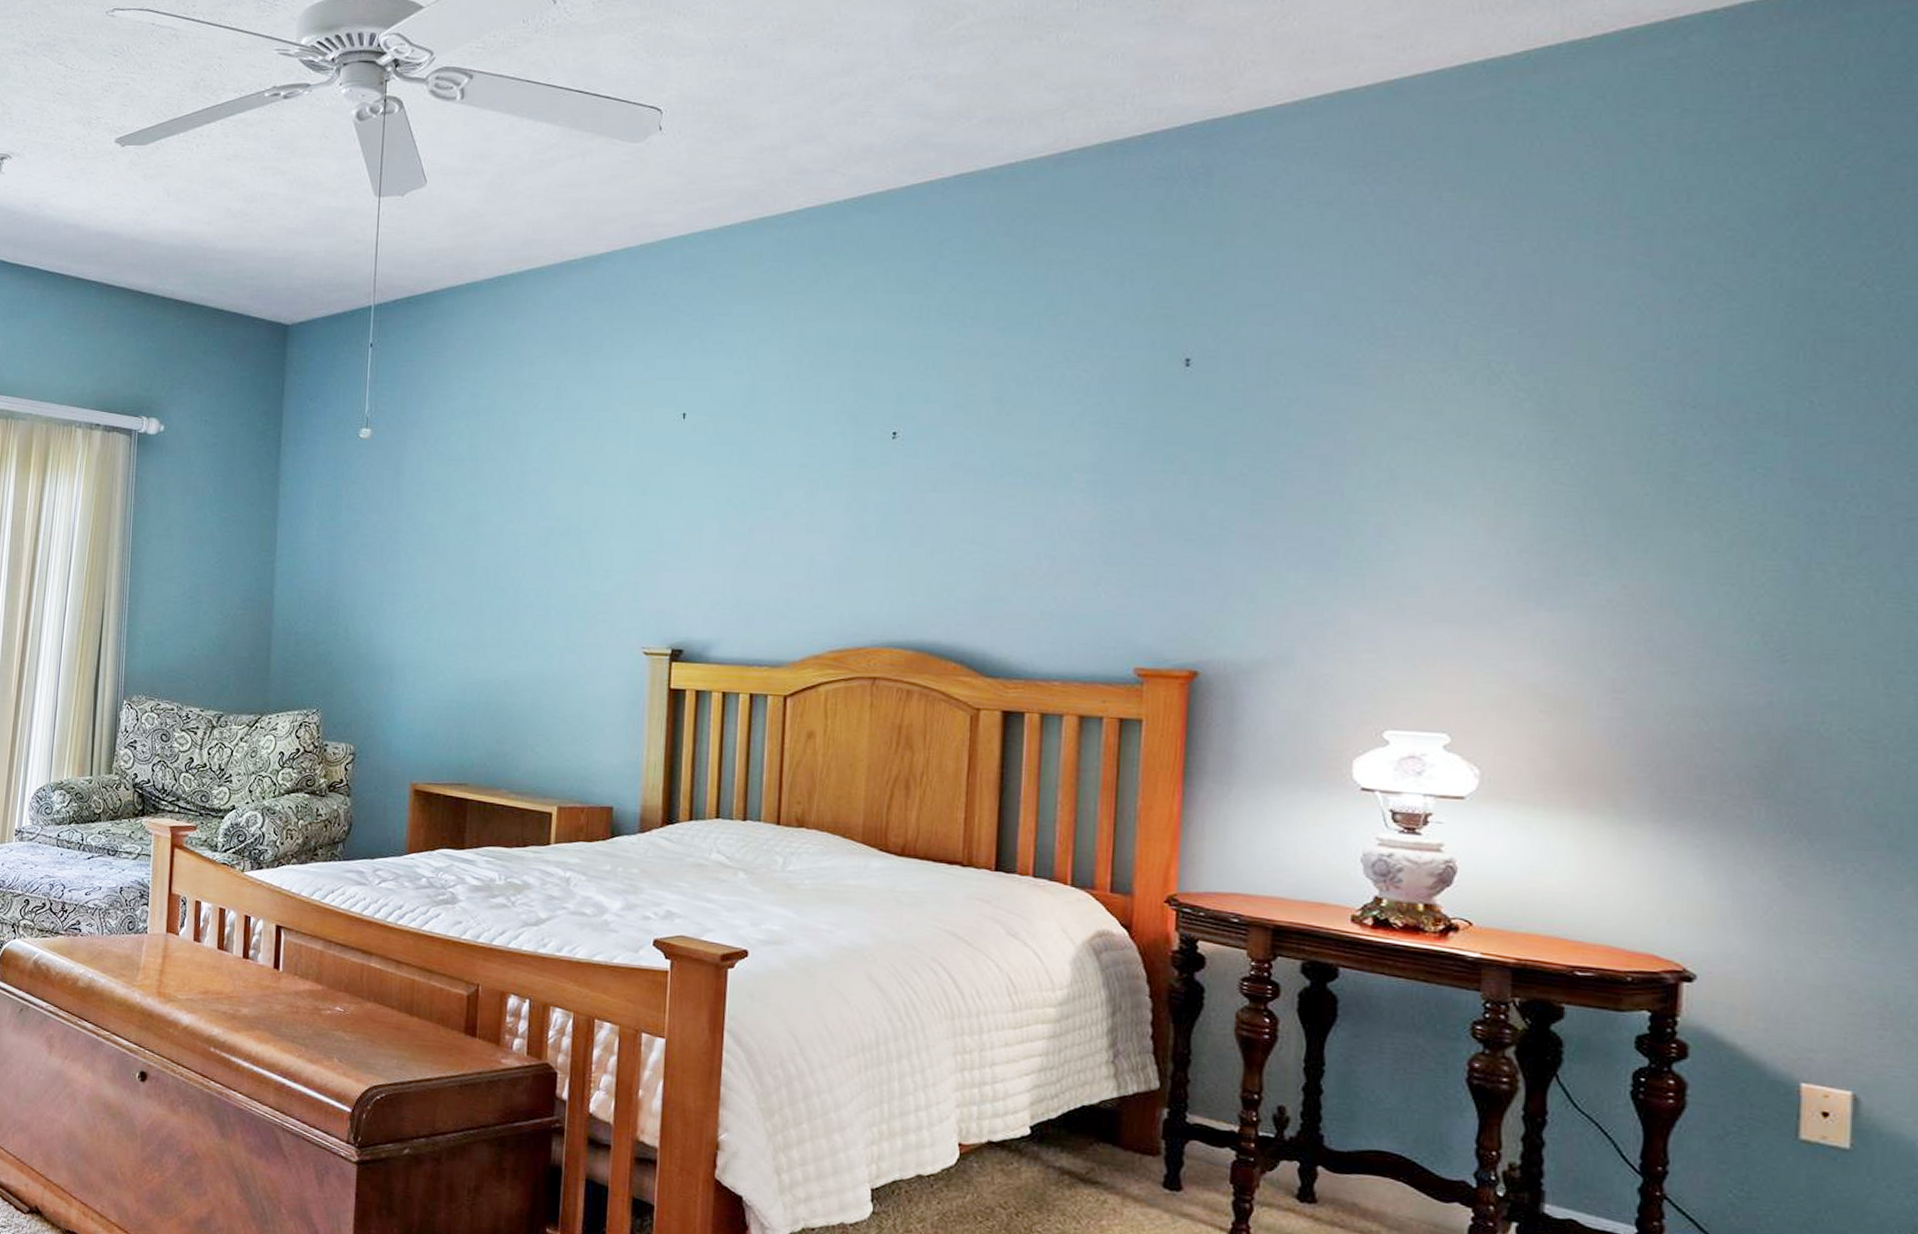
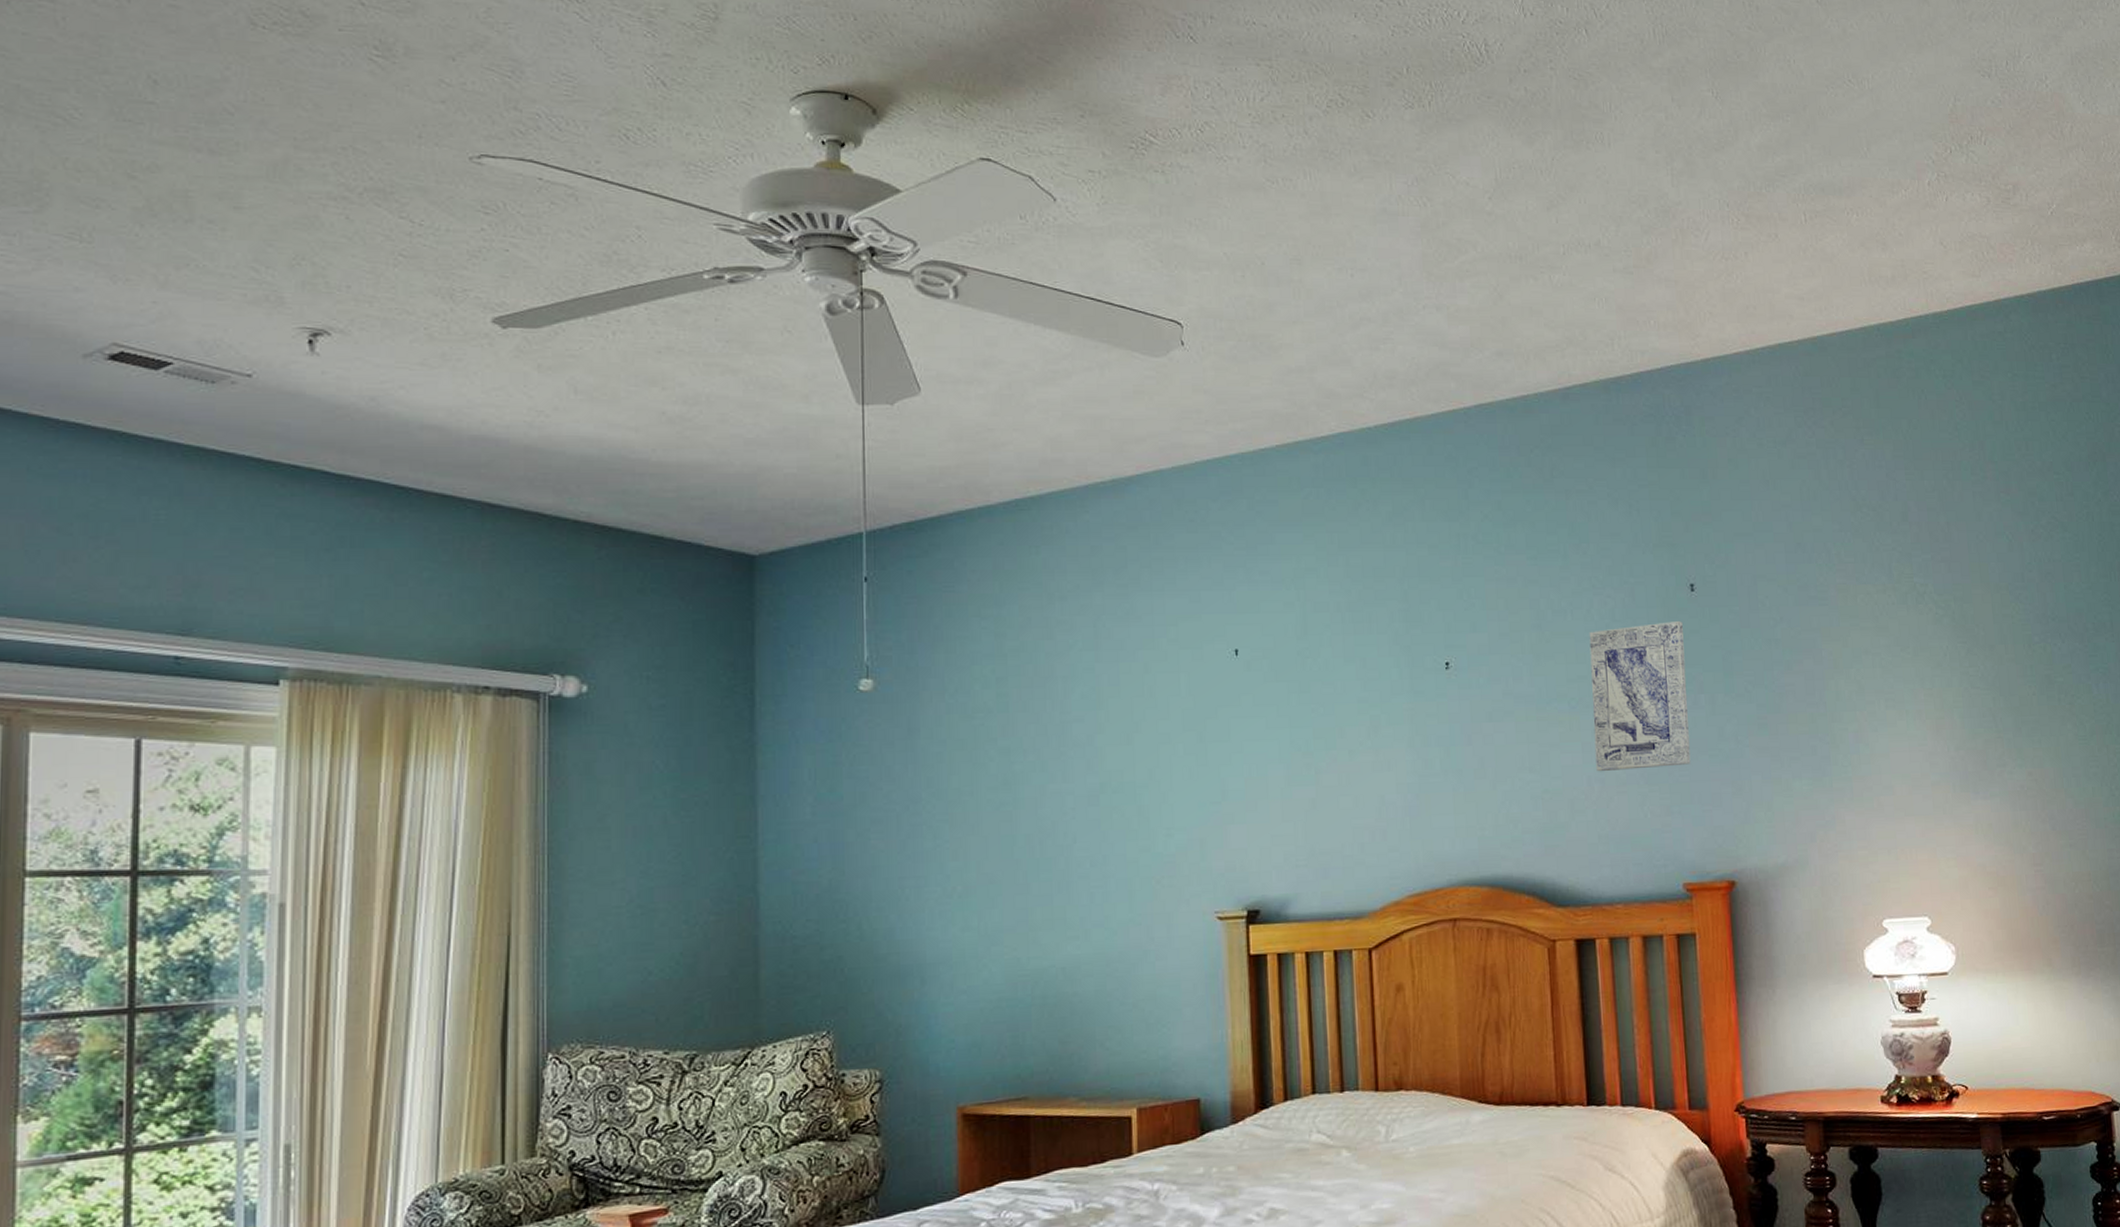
wall art: none [1047,398,1170,549] -> present [1589,621,1691,772]

